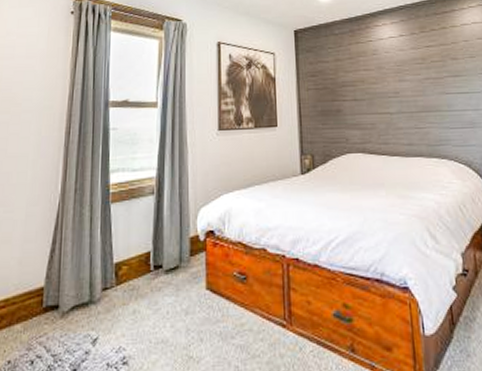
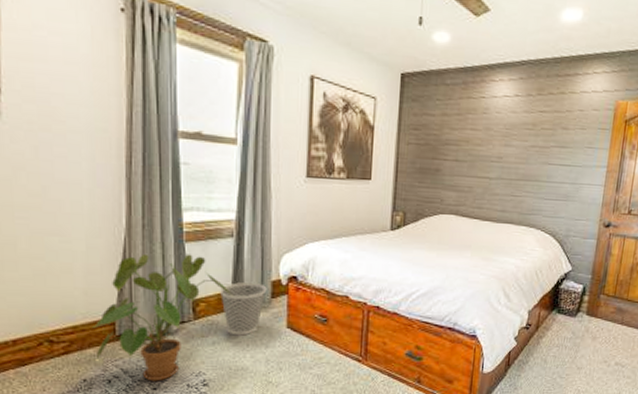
house plant: none [22,215,153,361] -> present [92,253,233,382]
wastebasket: none [142,241,186,301] -> present [220,282,267,336]

